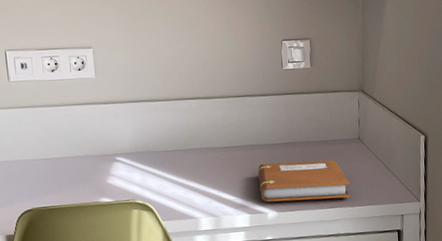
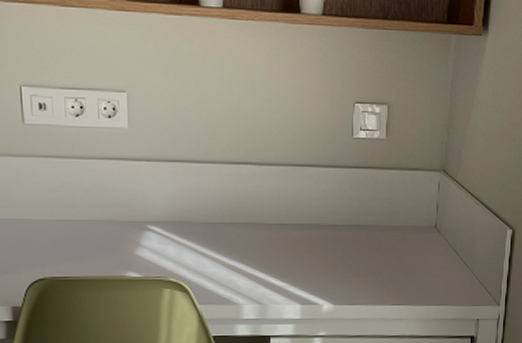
notebook: present [257,159,350,202] -> none [314,247,420,295]

